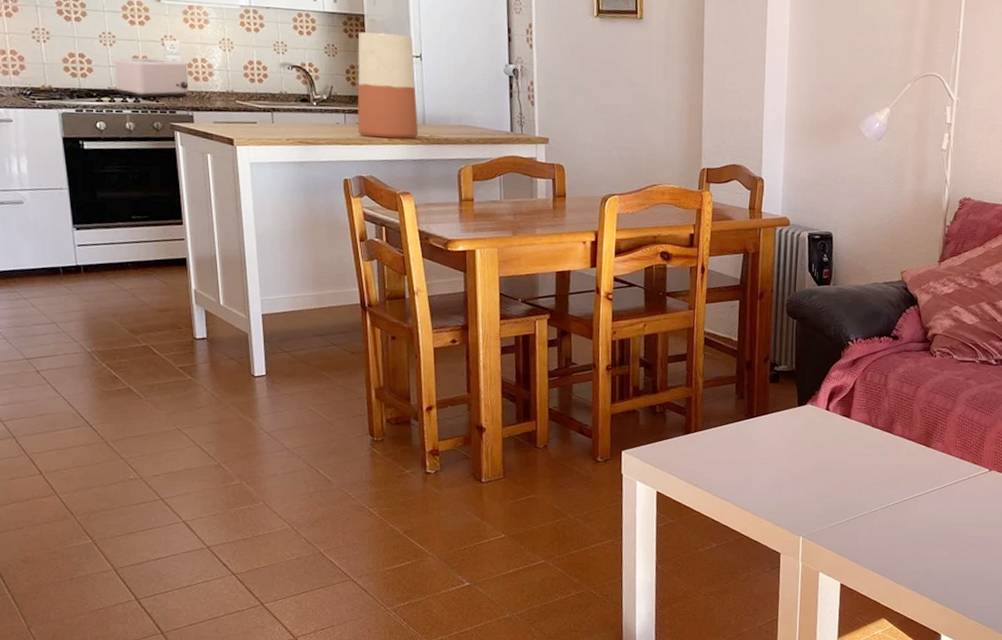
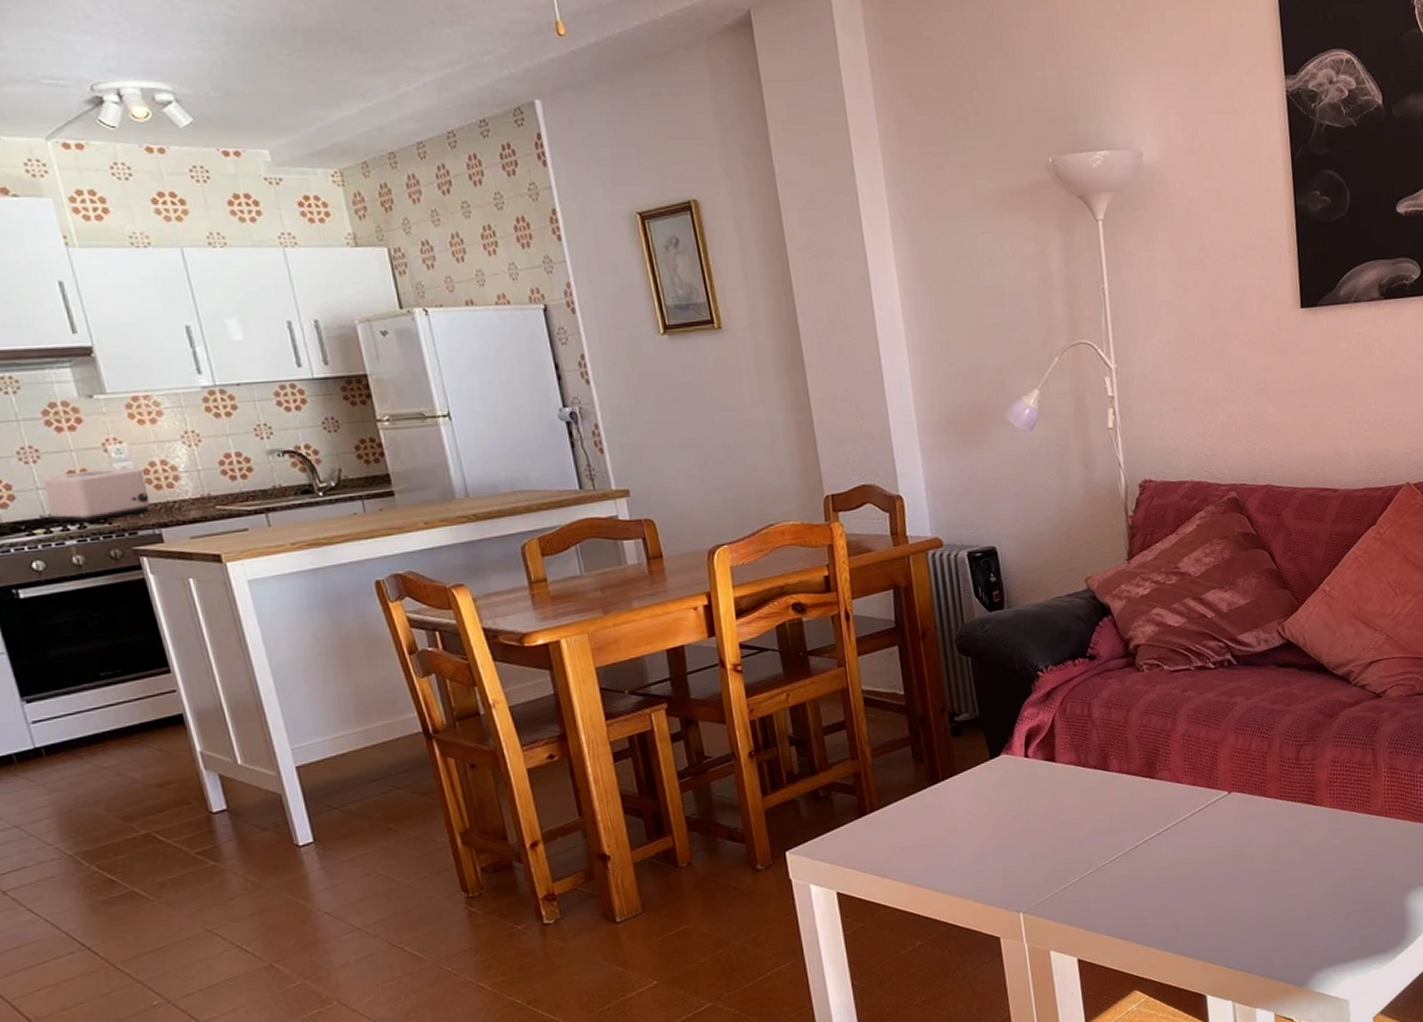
vase: present [357,32,418,139] -> none [363,392,462,525]

